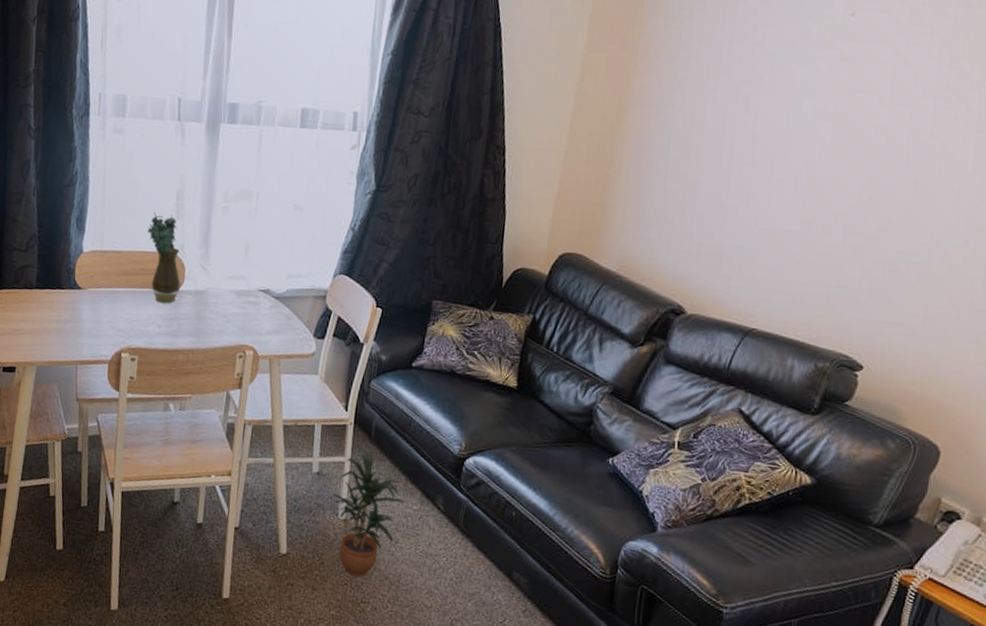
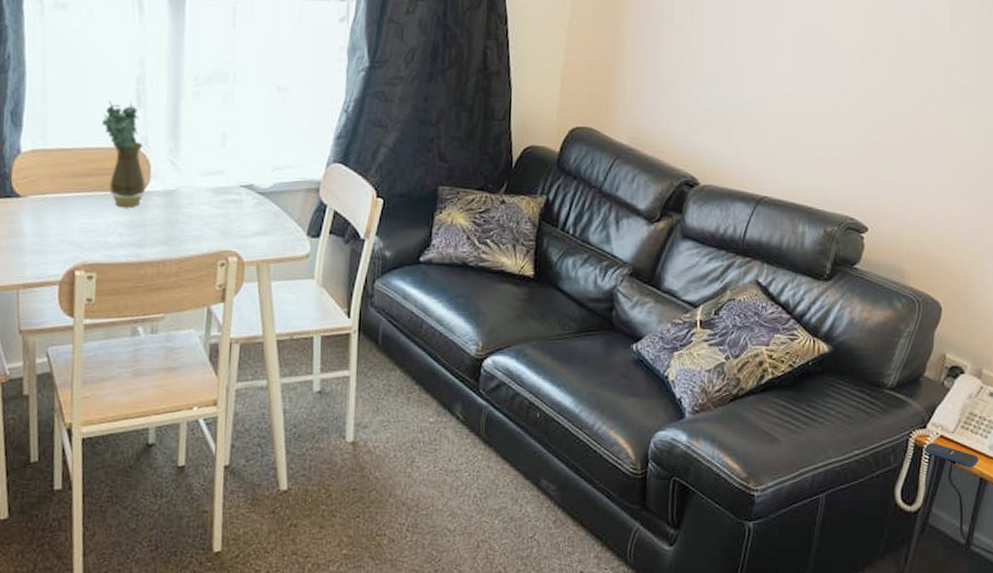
potted plant: present [333,450,406,577] -> none [338,361,421,507]
mobile phone: none [910,583,971,613] -> present [925,442,979,467]

